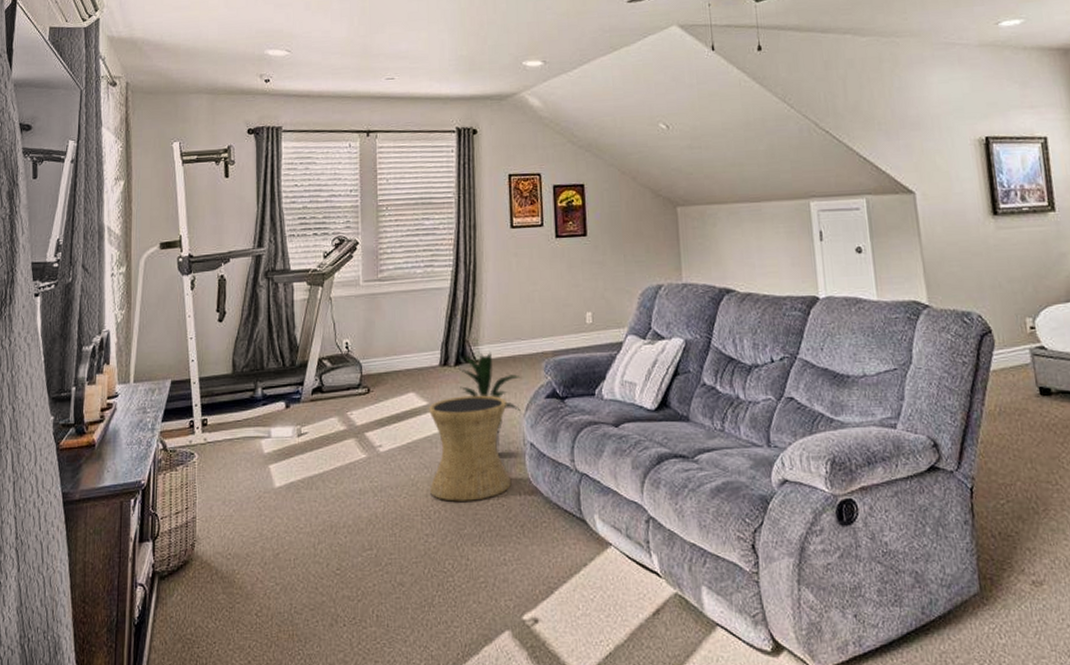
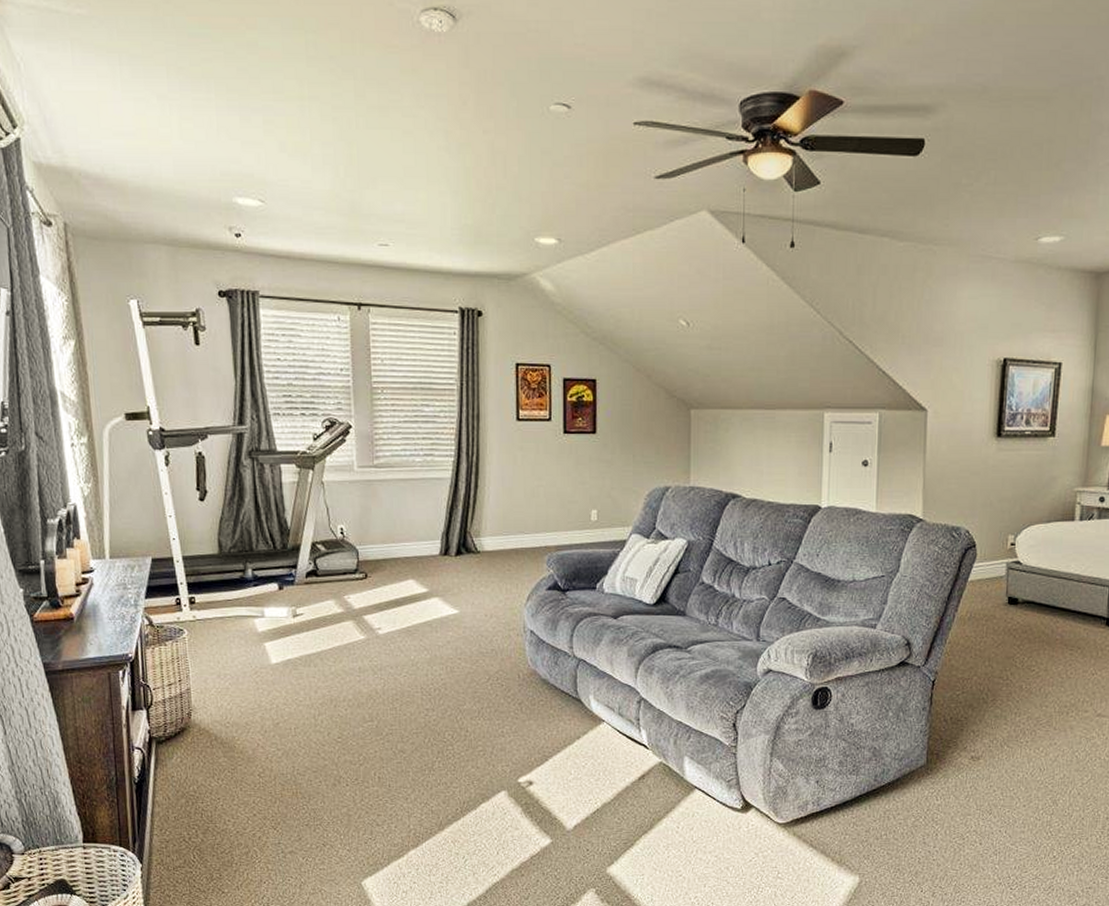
side table: present [429,395,512,502] -> none [429,585,511,681]
indoor plant: present [459,352,522,454] -> none [460,544,524,640]

